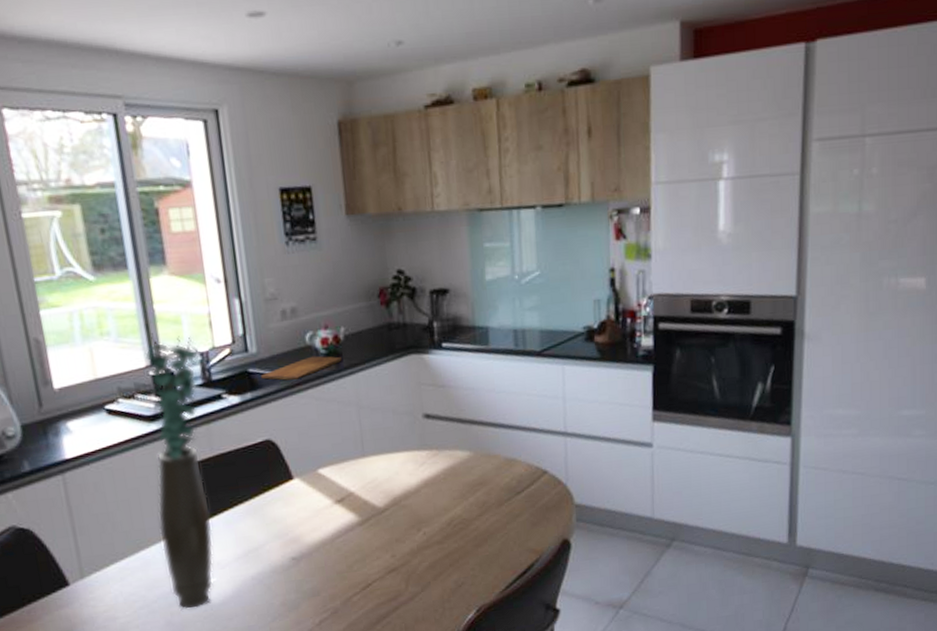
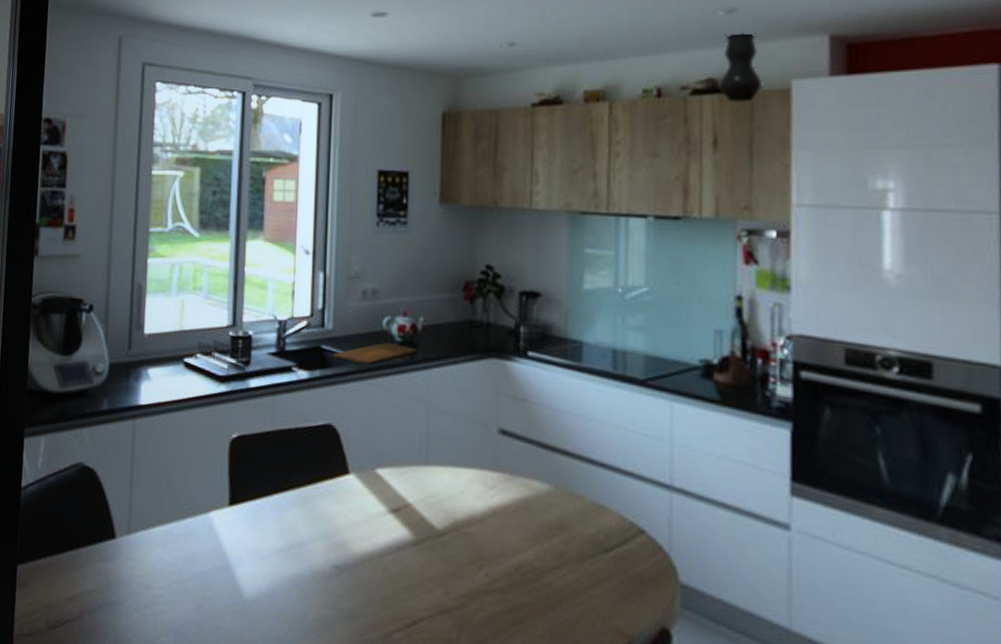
vase: present [145,333,214,609] -> none [207,294,276,598]
vase: none [590,21,626,92] -> present [718,32,762,102]

